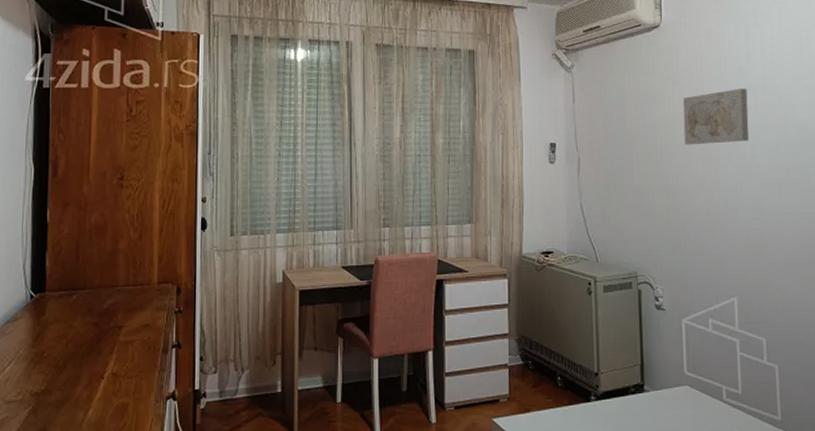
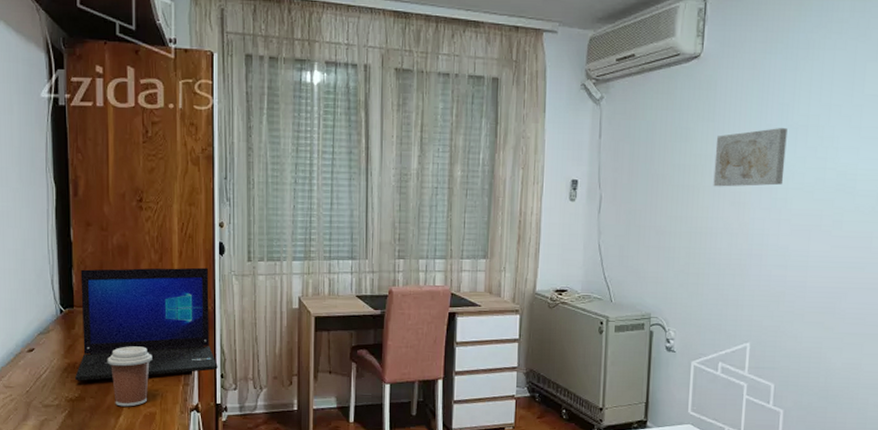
laptop: none [42,244,197,372] -> present [75,267,218,381]
coffee cup: none [78,331,127,398] -> present [107,346,152,407]

